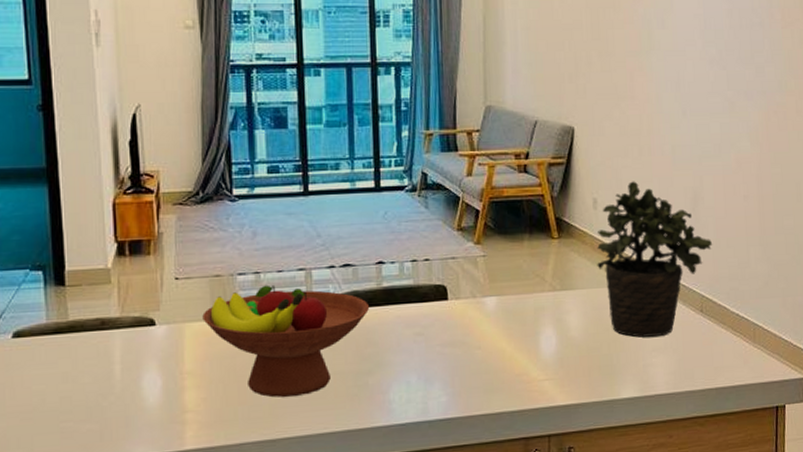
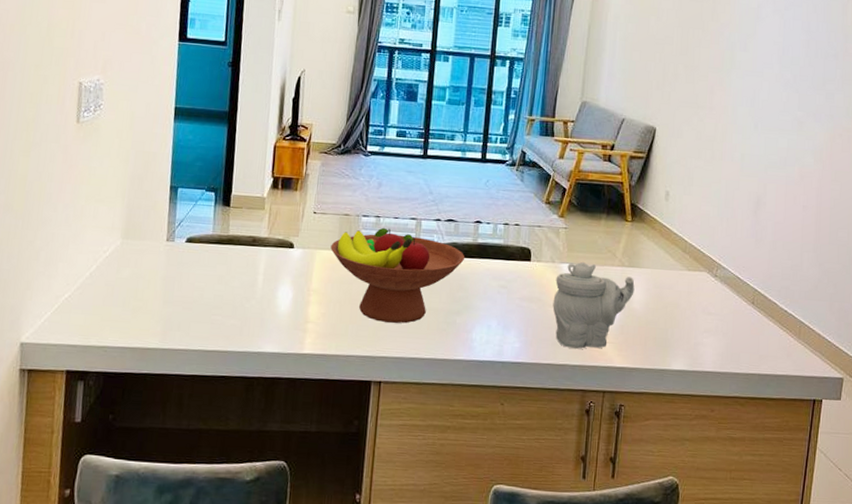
teapot: none [479,291,571,393] -> present [553,261,635,349]
potted plant: present [597,181,713,338] -> none [663,180,770,320]

